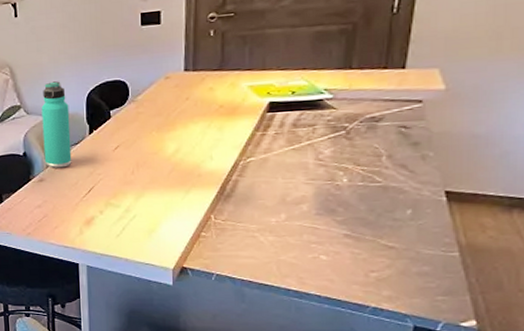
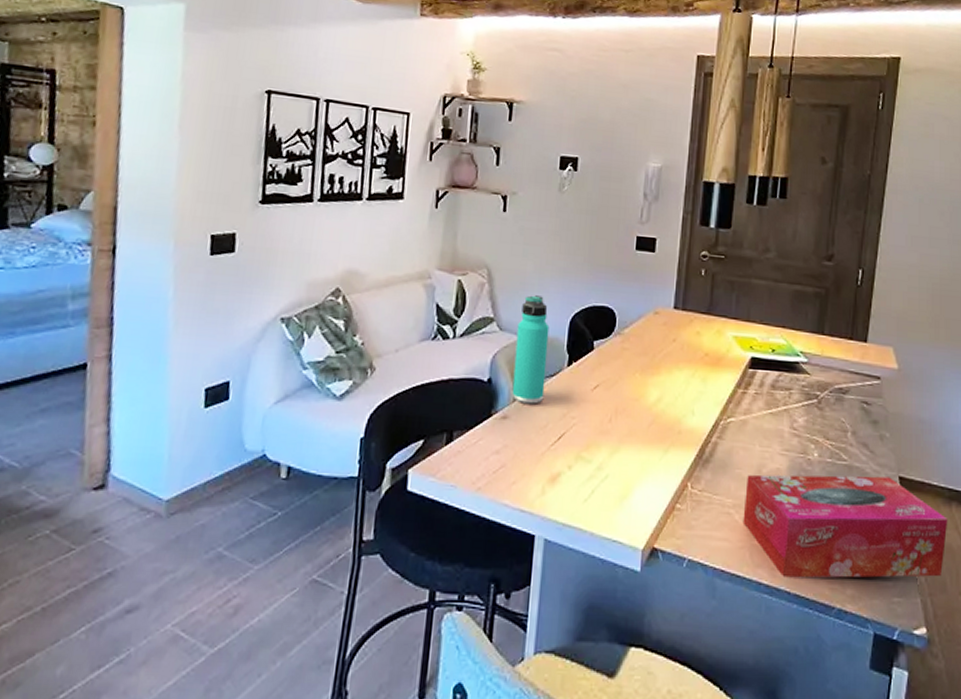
tissue box: none [268,192,508,284] -> present [743,474,948,579]

